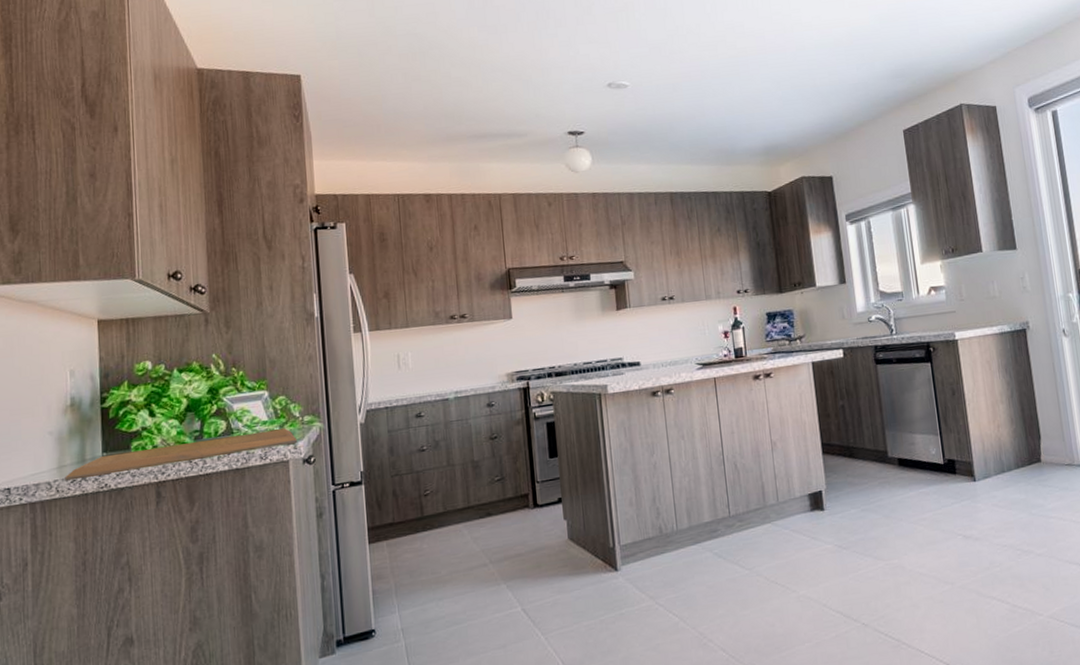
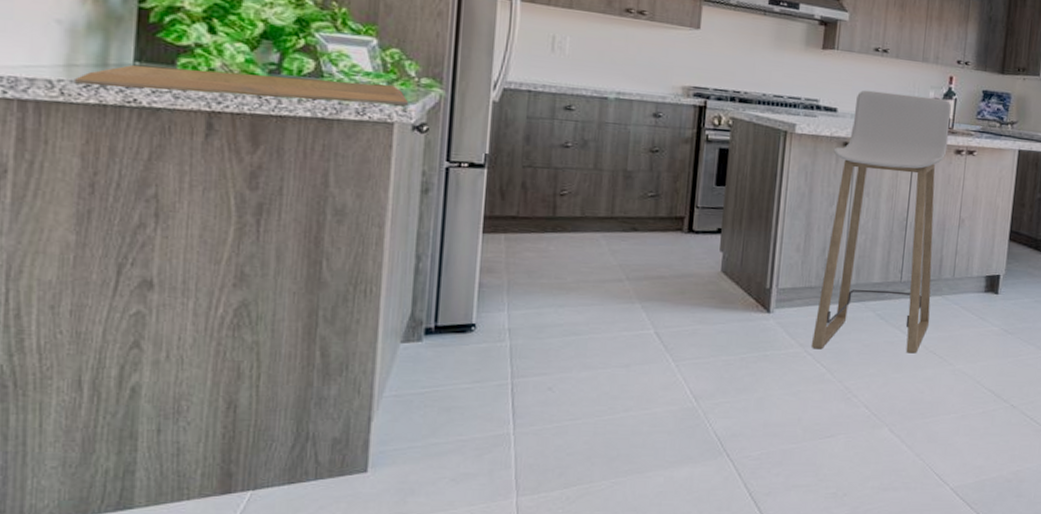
bar stool: none [644,330,766,600] -> present [812,90,952,354]

